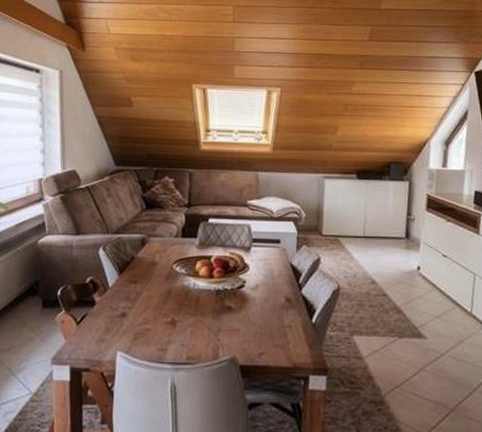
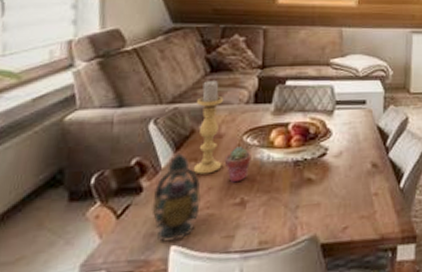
teapot: none [102,275,140,349] -> present [151,153,201,243]
candle holder: none [133,215,157,295] -> present [193,79,223,175]
potted succulent: none [158,274,180,304] -> present [224,146,251,183]

